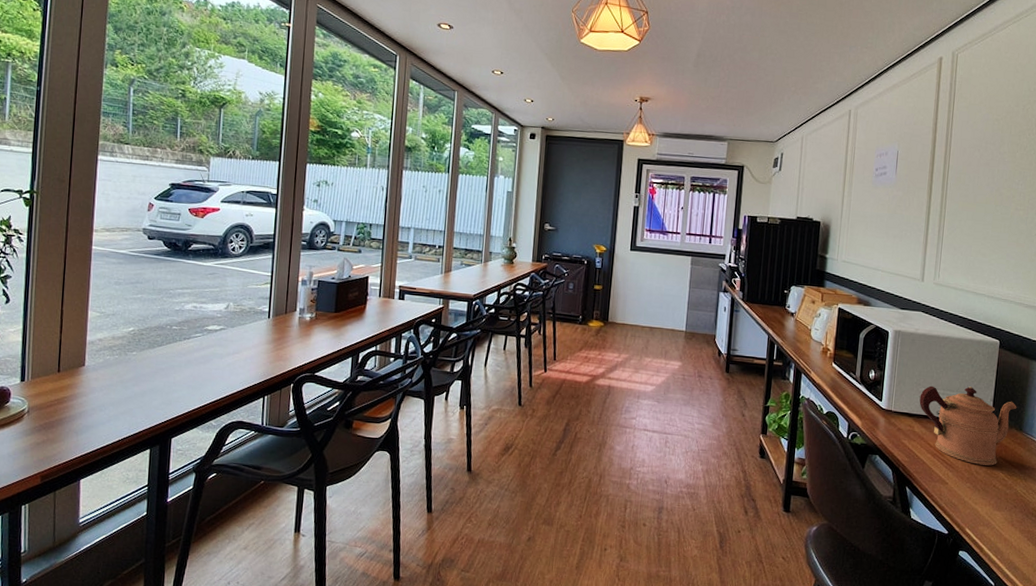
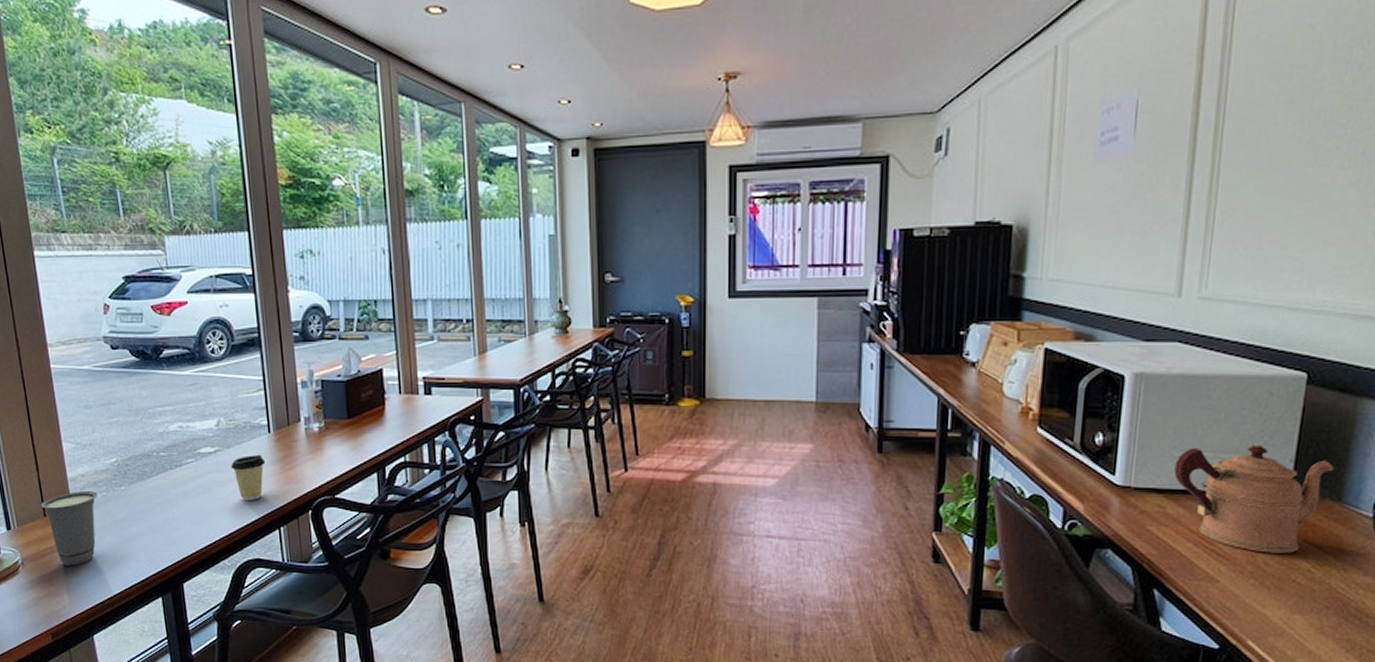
cup: none [56,353,111,417] -> present [40,491,98,566]
coffee cup: none [232,334,262,373] -> present [231,454,266,501]

